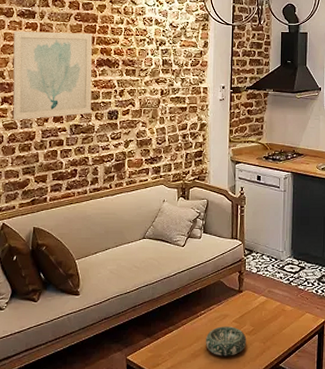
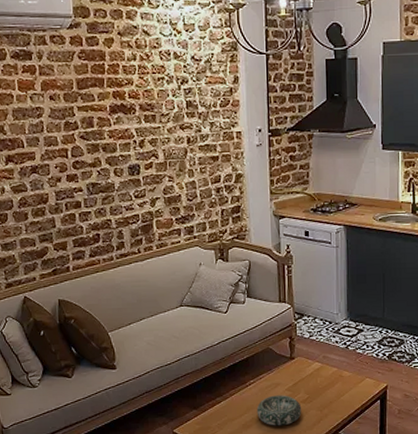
wall art: present [12,31,93,120] -> none [9,74,110,182]

